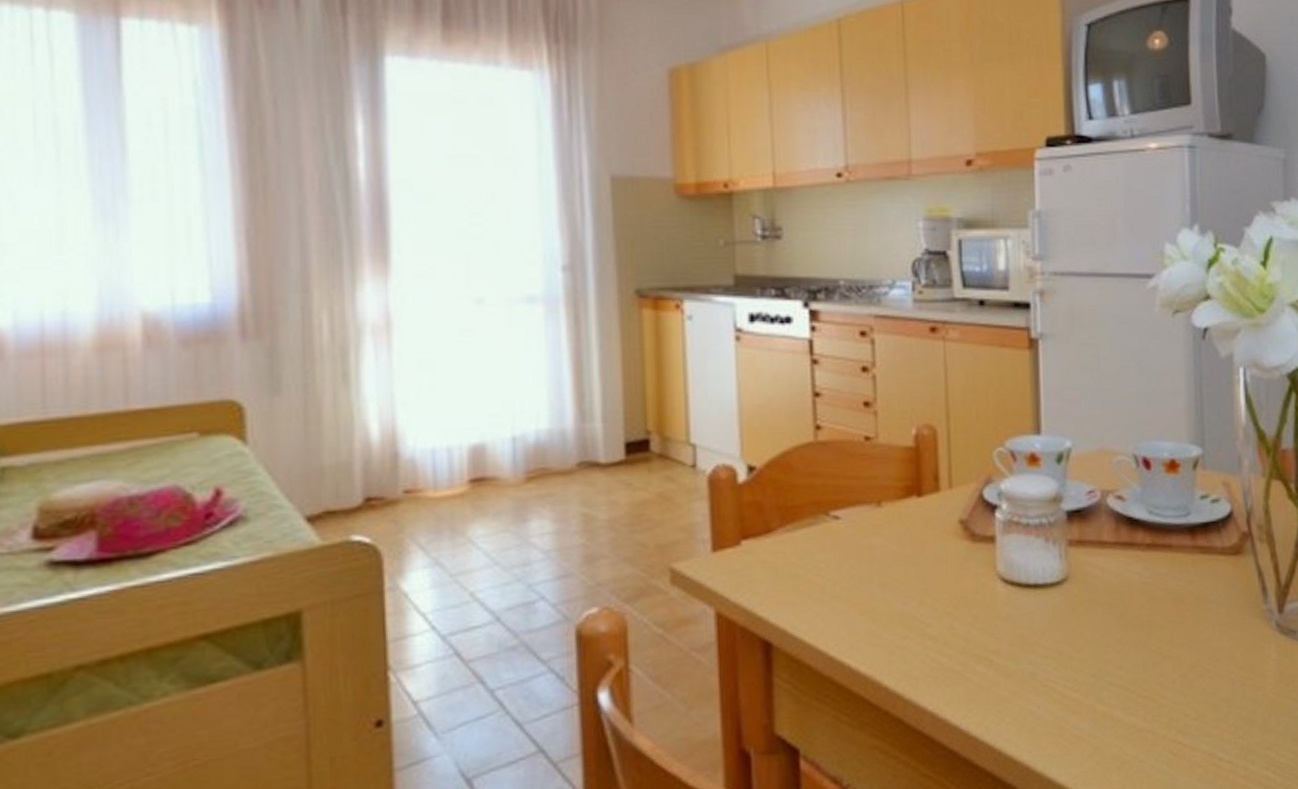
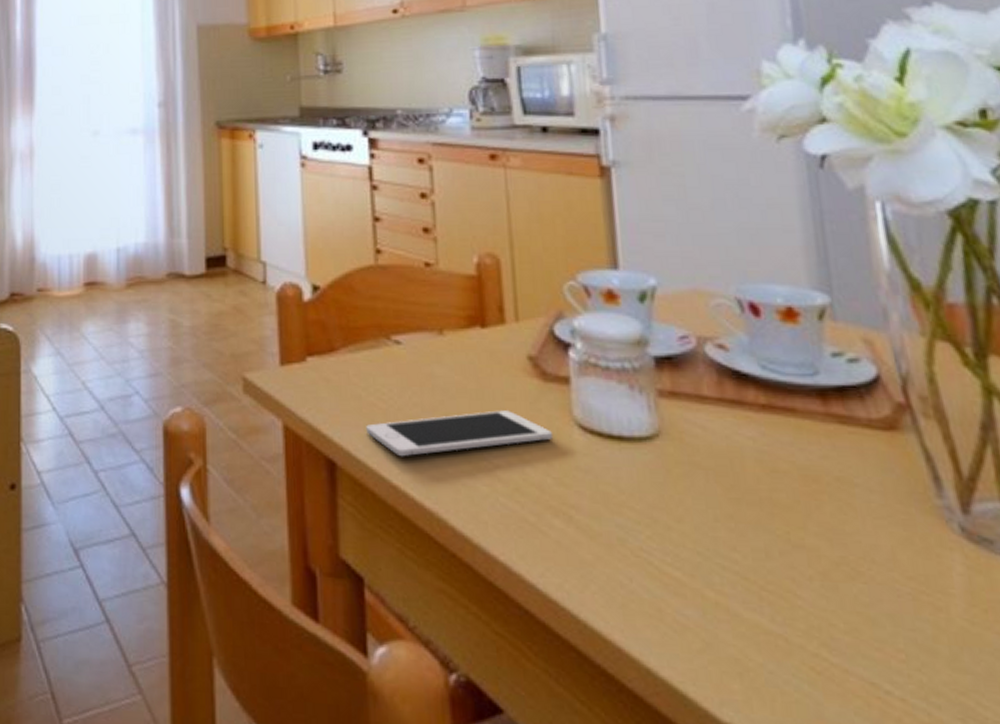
cell phone: none [803,572,979,629] -> present [366,410,554,457]

